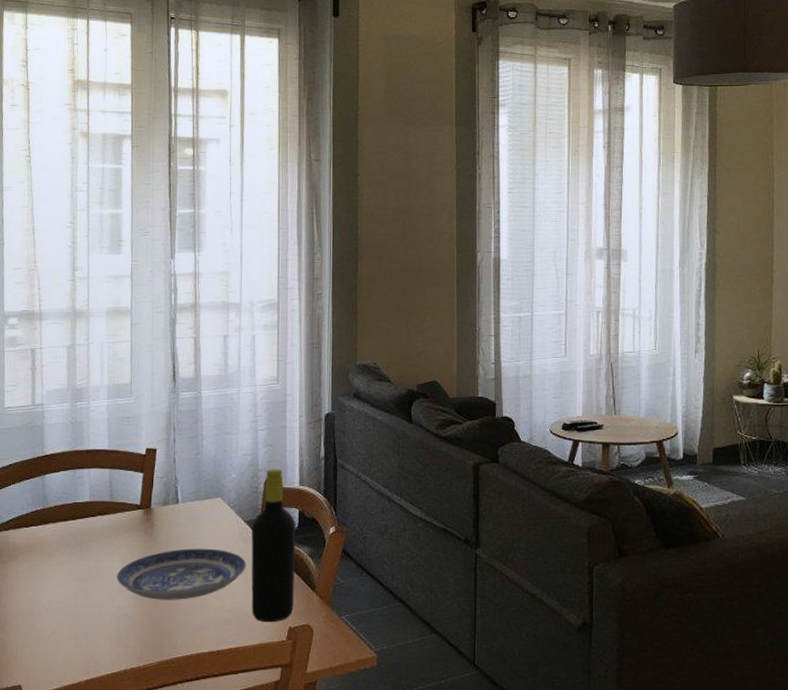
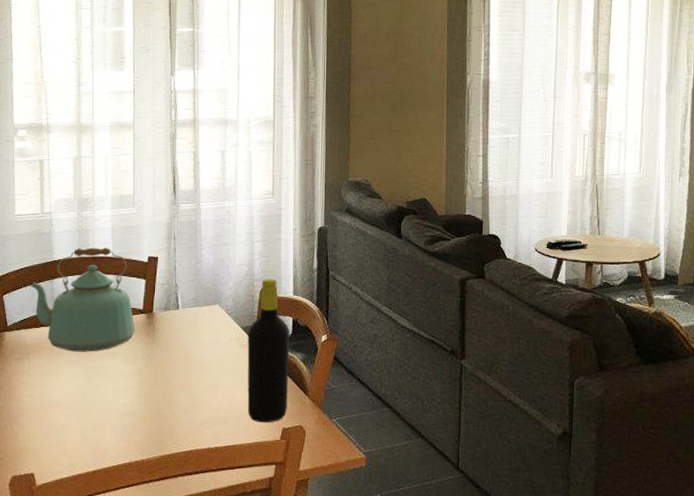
kettle: none [20,440,132,552] -> present [30,247,135,352]
plate: present [117,548,246,600] -> none [121,351,243,400]

